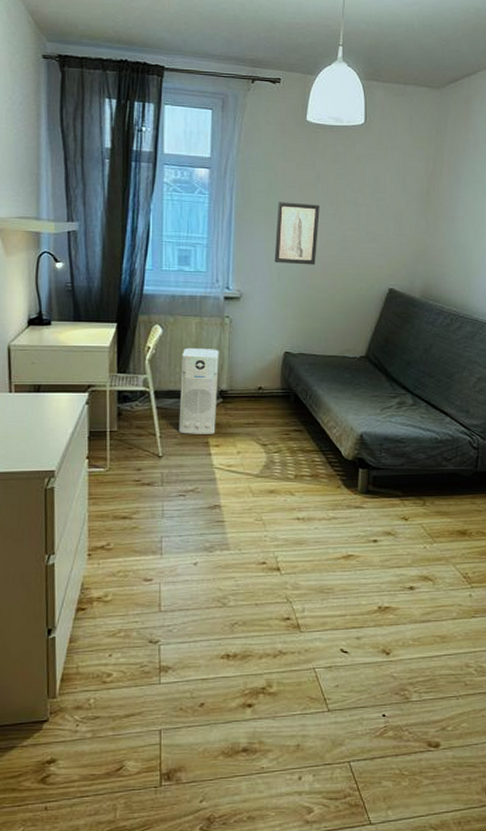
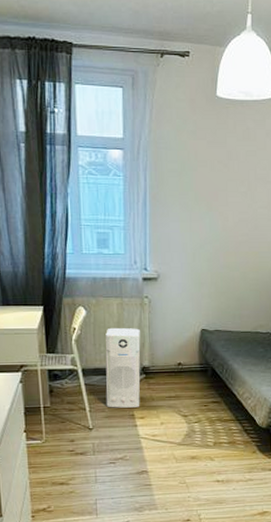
wall art: present [274,202,320,265] -> none [189,181,232,244]

